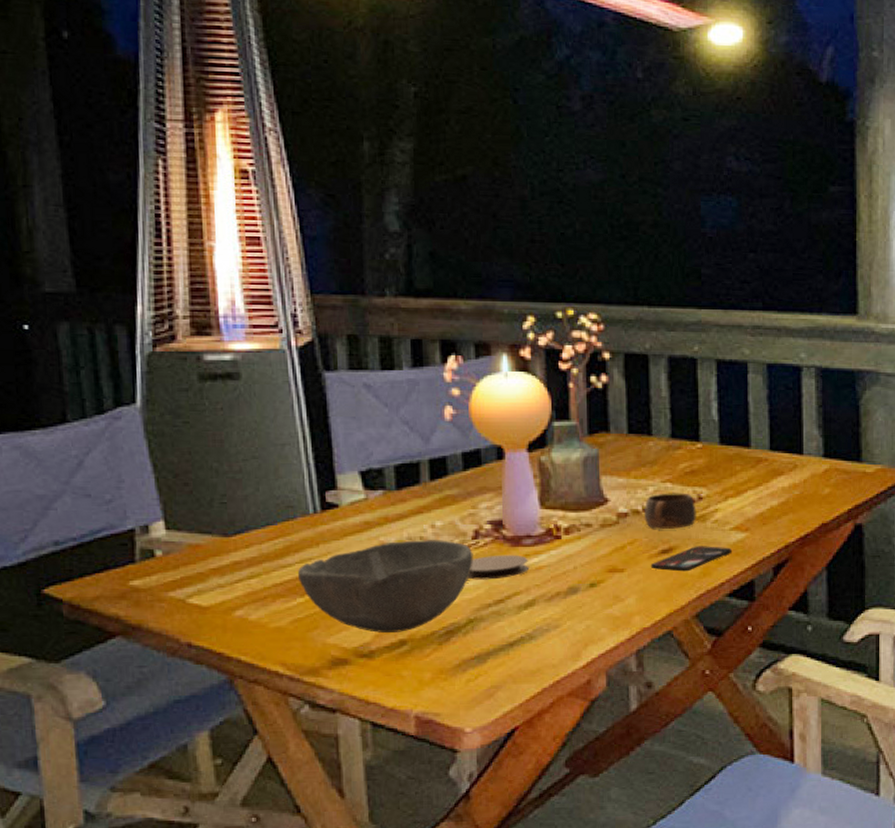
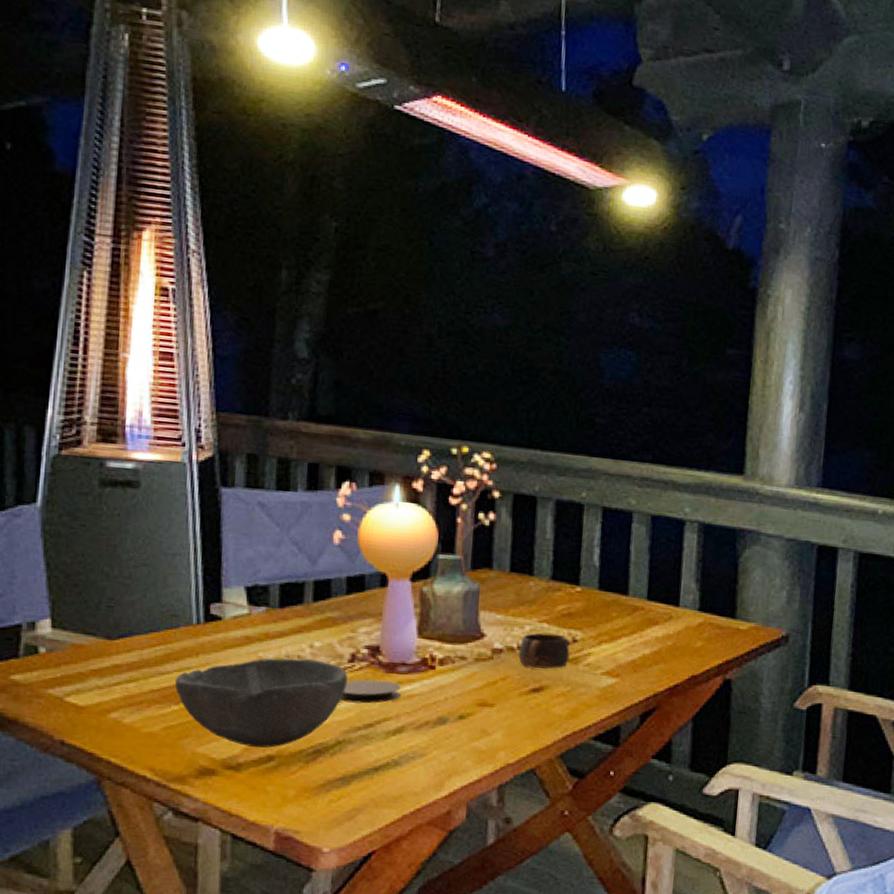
smartphone: present [650,546,732,572] -> none [520,687,601,712]

